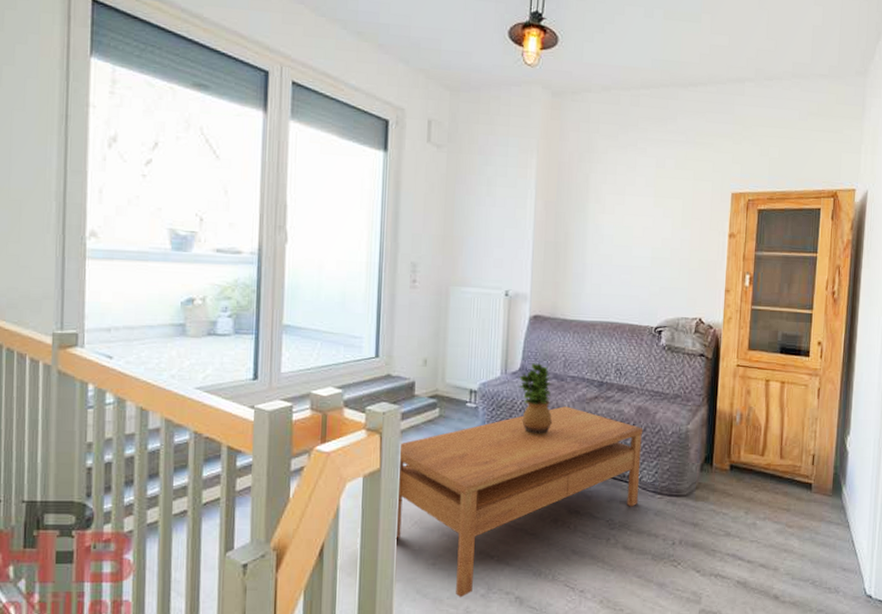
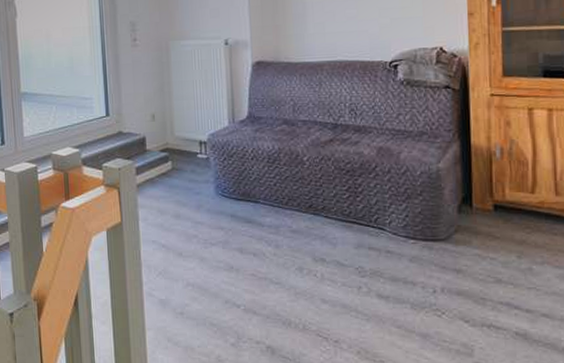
coffee table: present [395,406,644,598] -> none [137,152,389,347]
potted plant: present [519,362,553,437] -> none [247,108,287,184]

